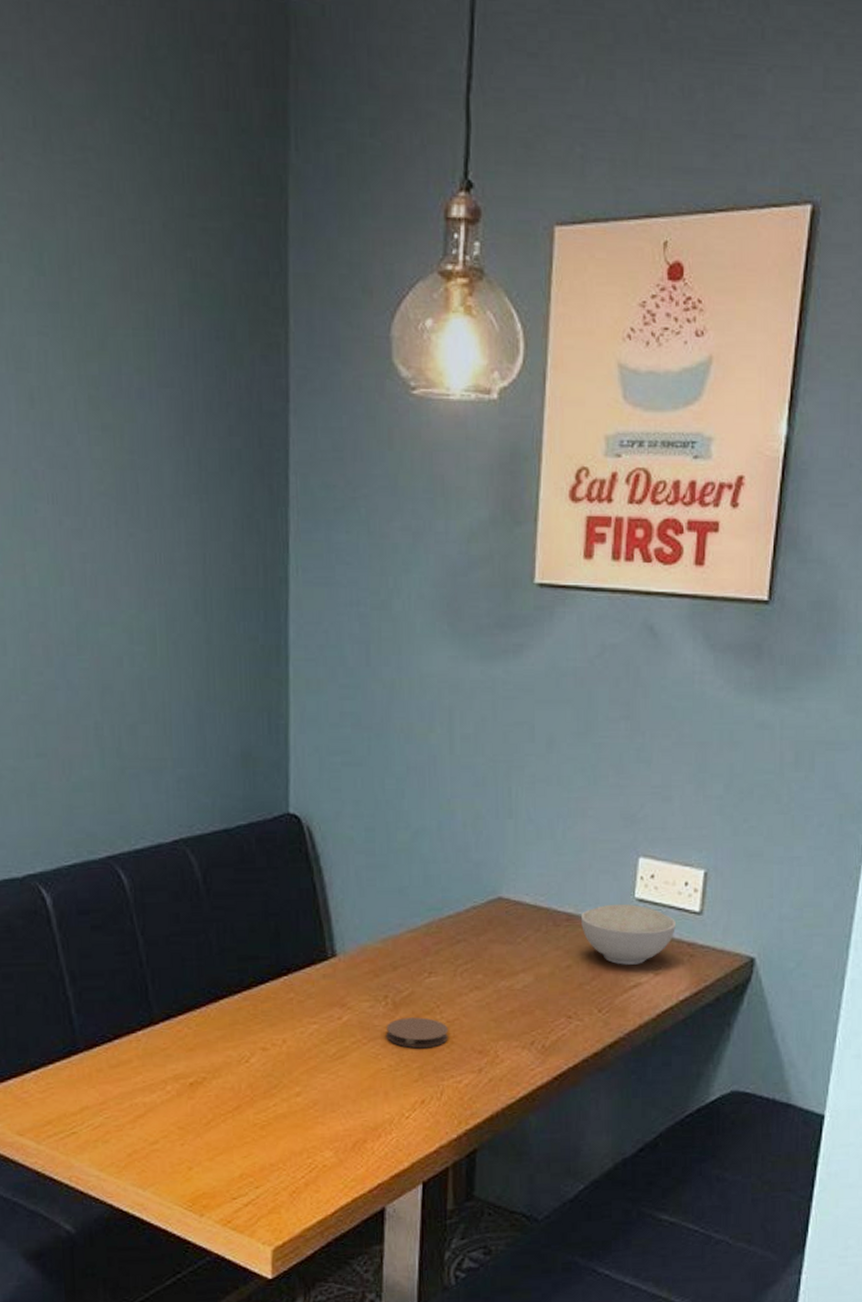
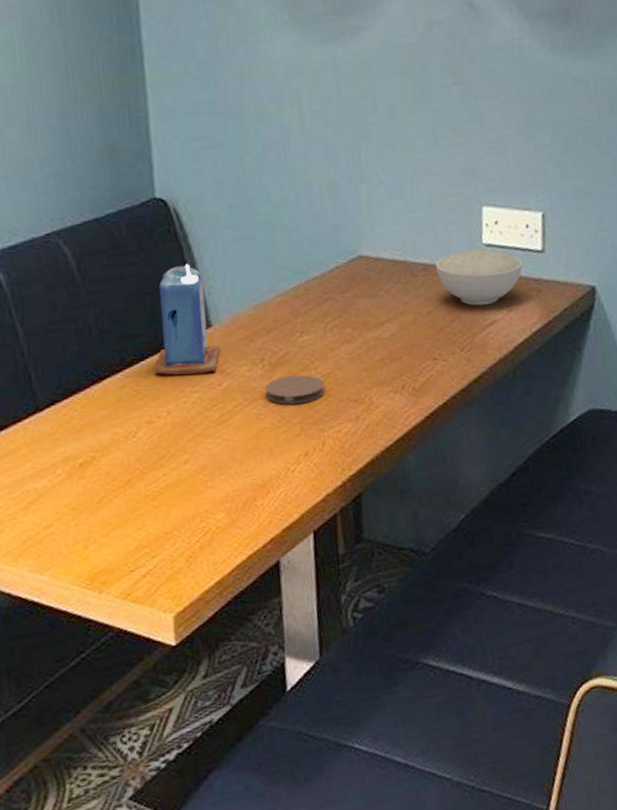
candle: none [274,886,344,1005] -> present [155,263,221,375]

